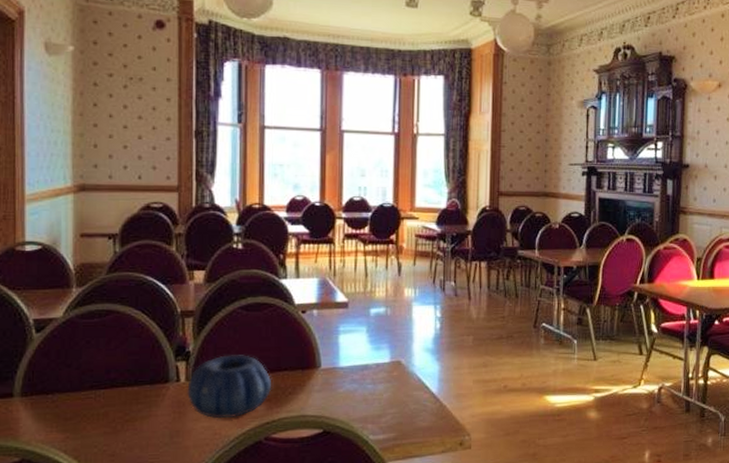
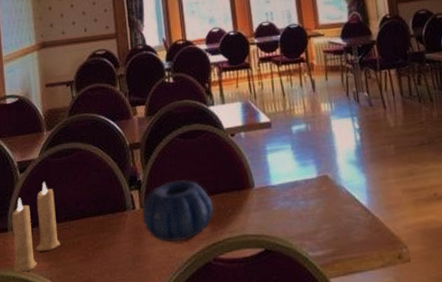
candle: none [13,344,81,444] -> present [11,181,60,273]

